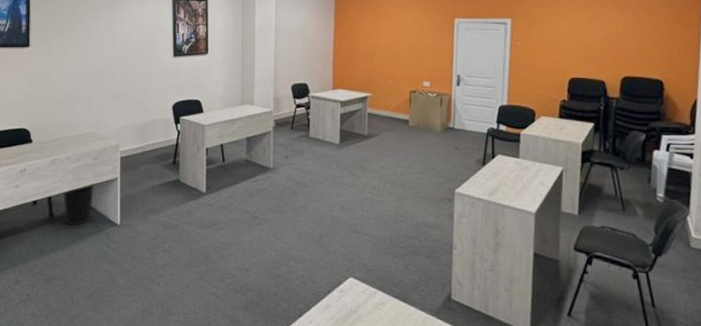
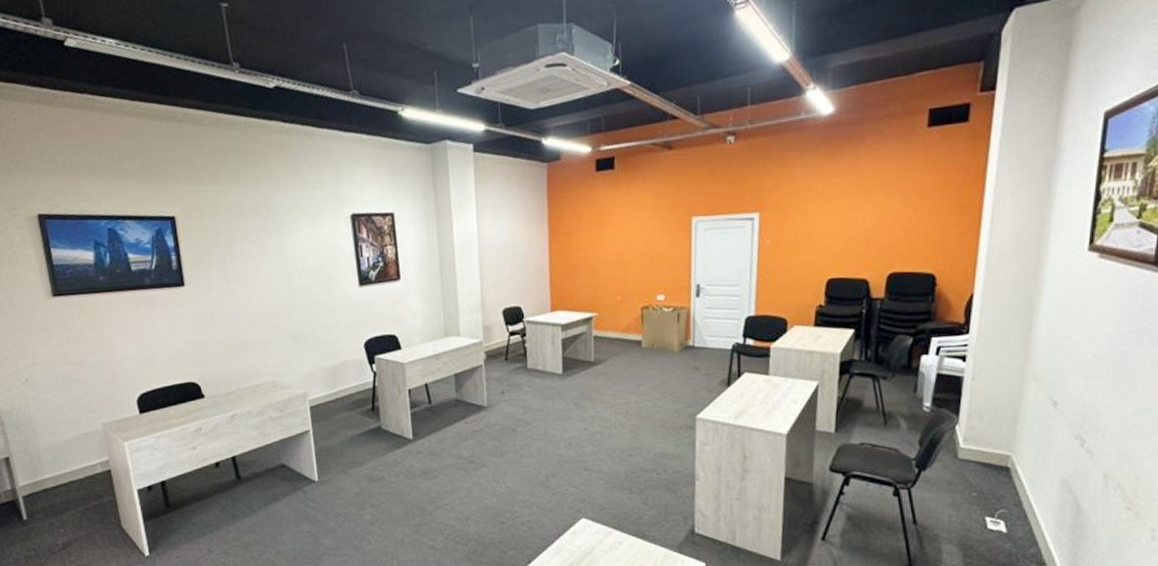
wastebasket: present [62,184,95,225] -> none [247,439,285,486]

